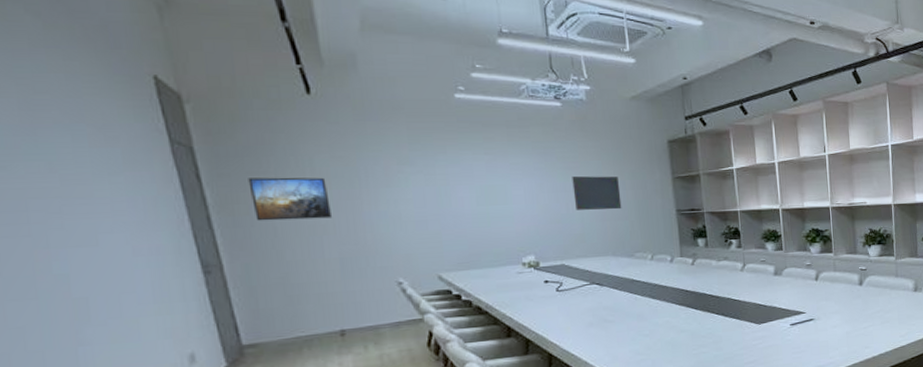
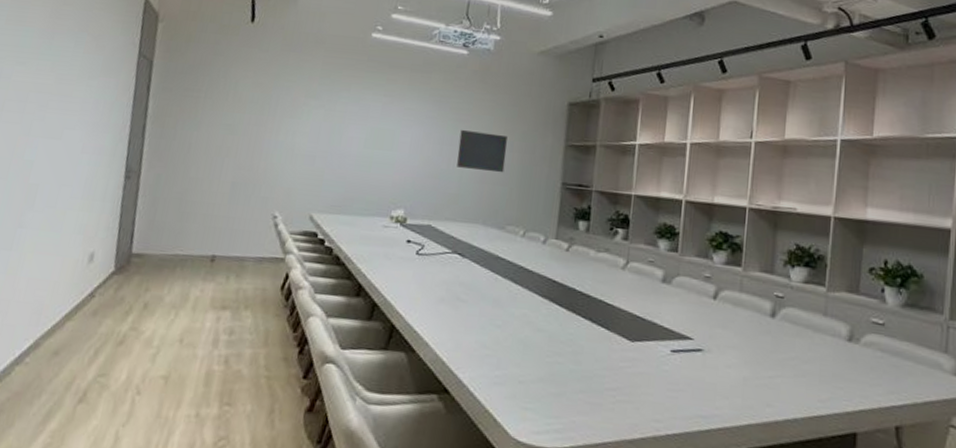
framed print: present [248,177,331,221] -> none [178,94,243,142]

